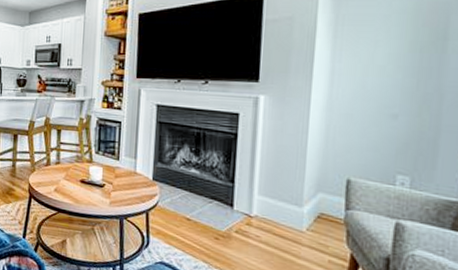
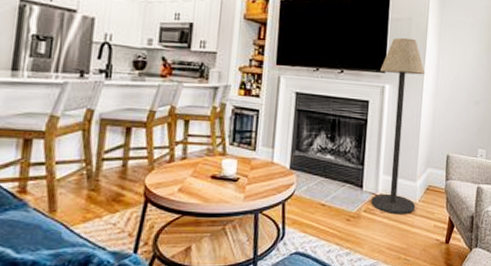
floor lamp: none [244,41,314,242] -> present [371,37,426,215]

